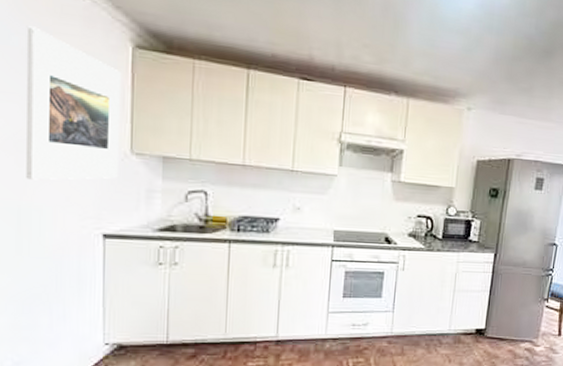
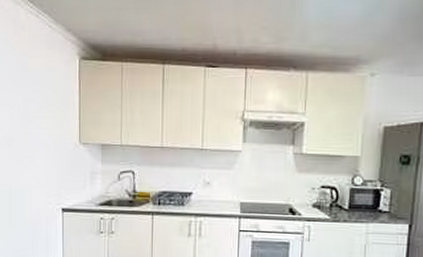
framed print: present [26,26,122,180] -> none [12,54,73,168]

